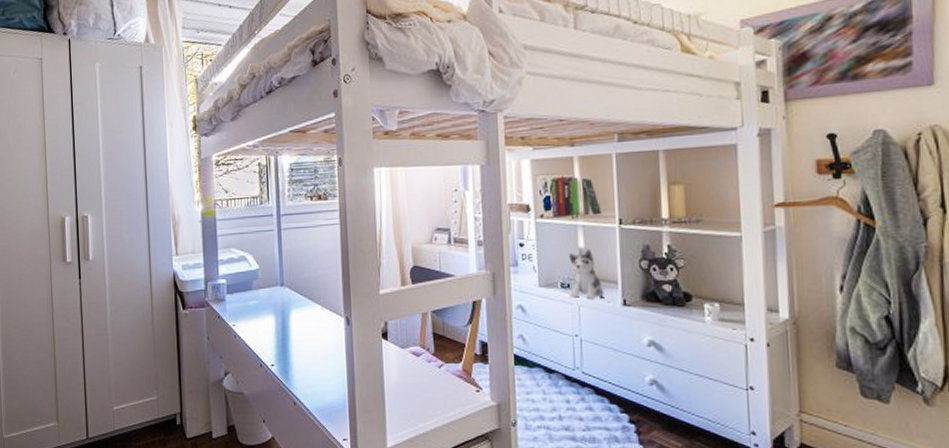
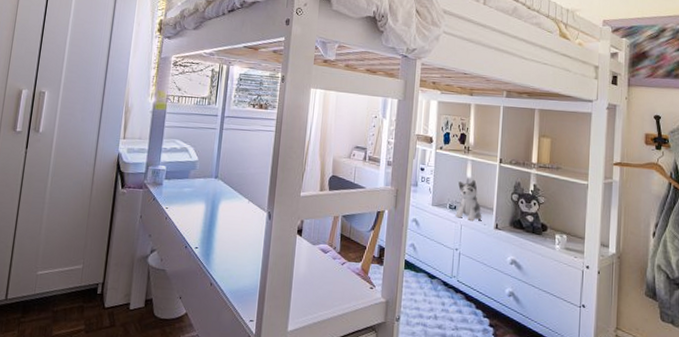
books: present [551,176,601,218] -> none [450,119,487,153]

